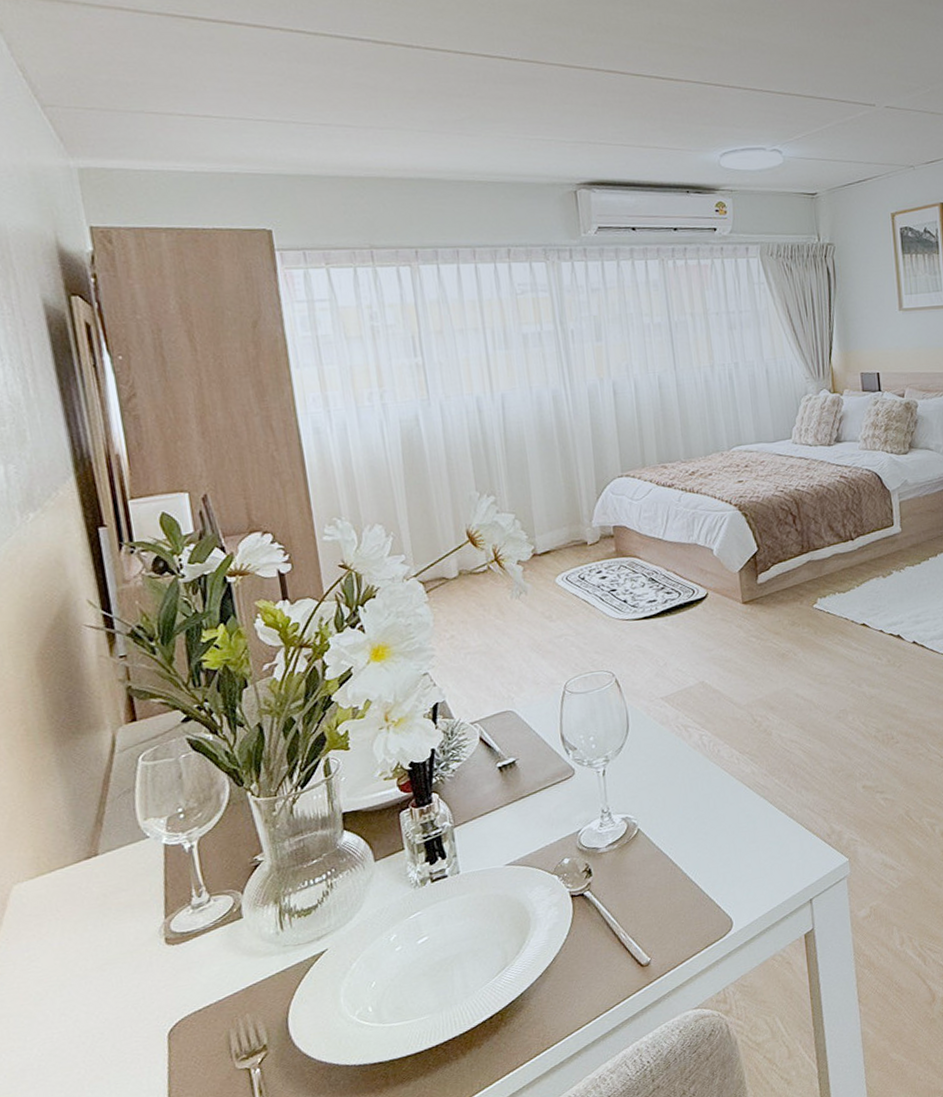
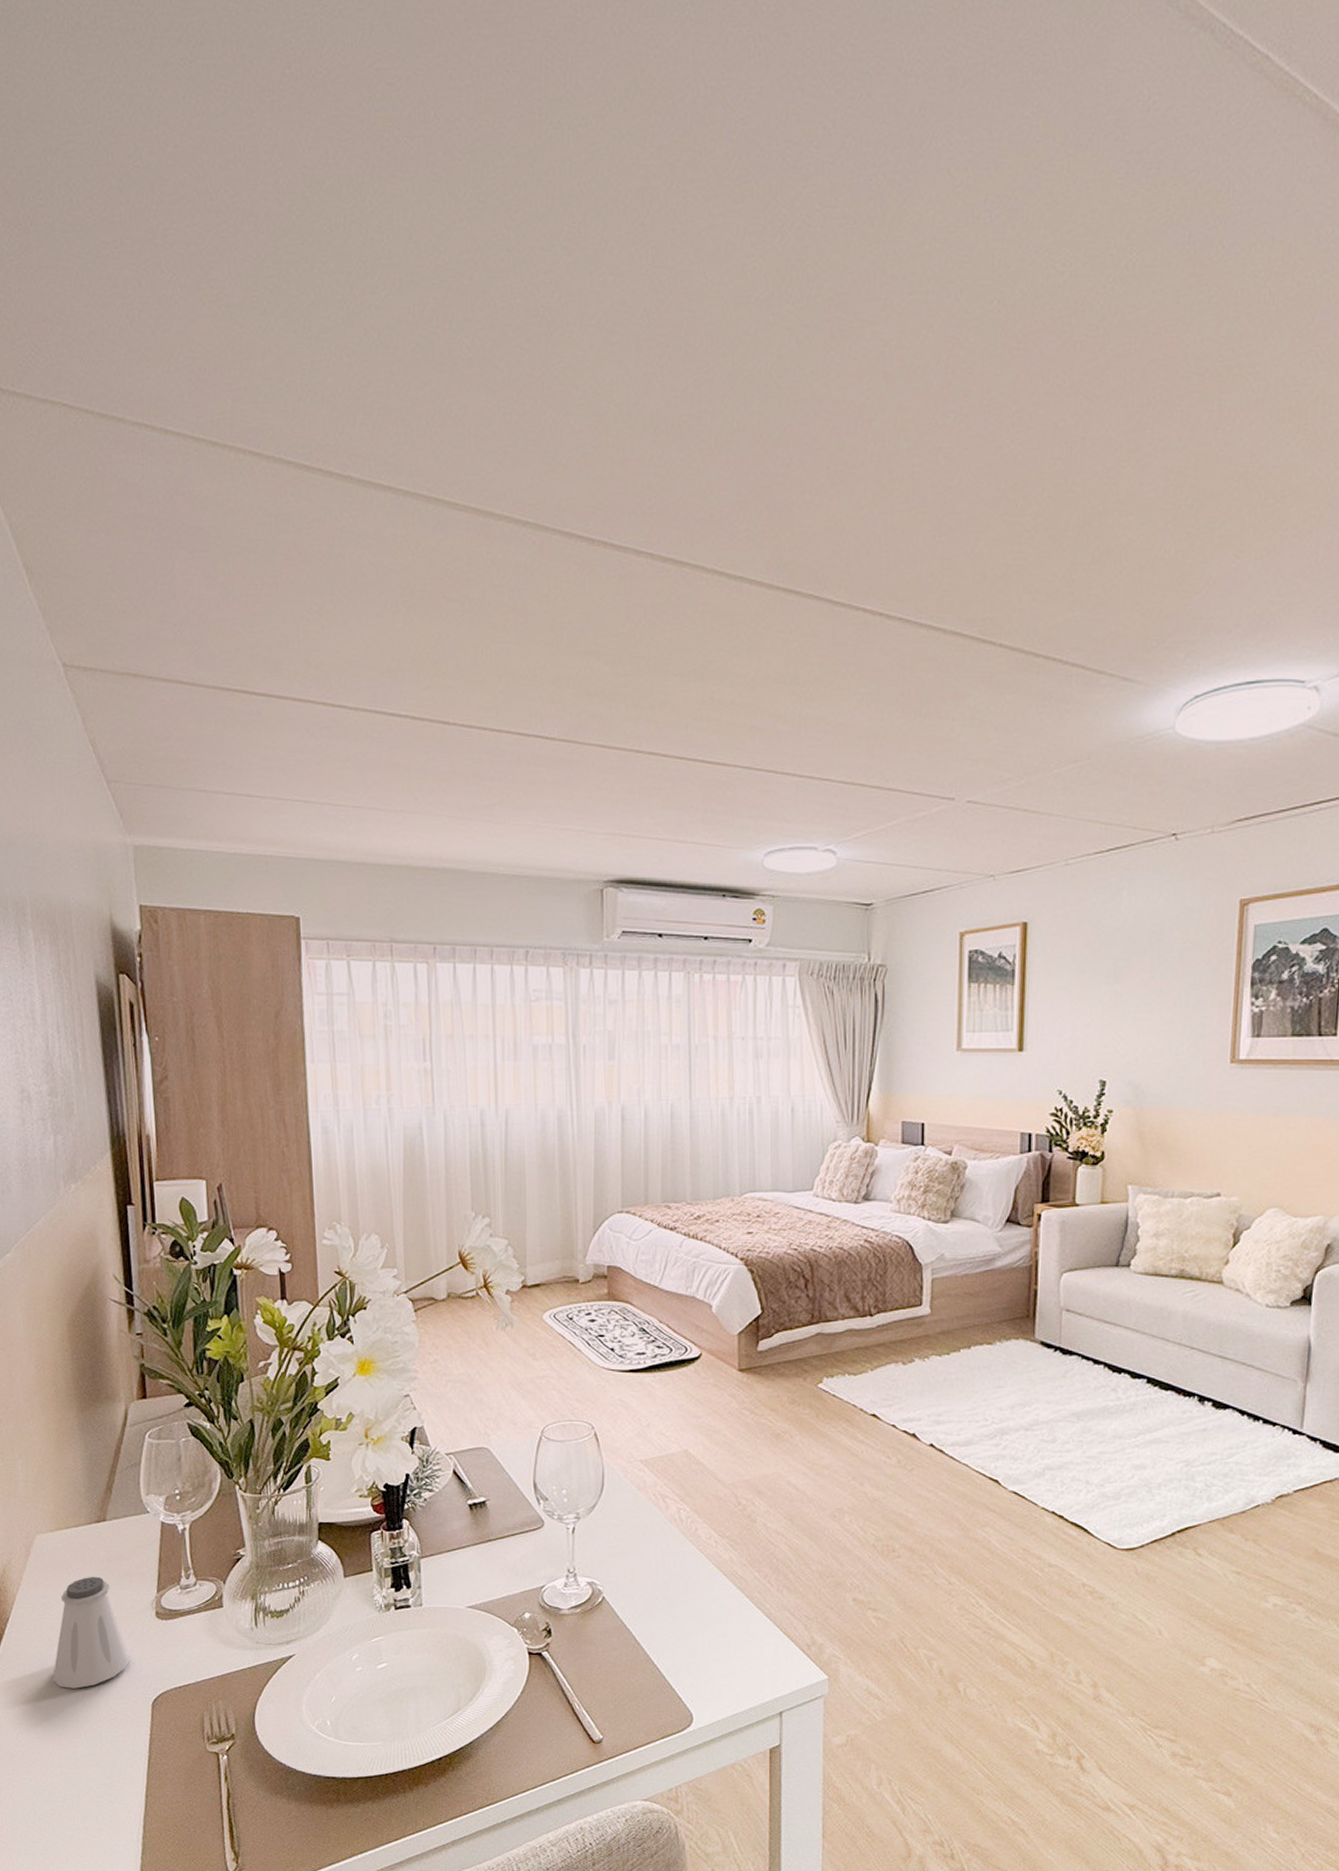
saltshaker: none [44,915,138,1042] -> present [52,1576,130,1689]

